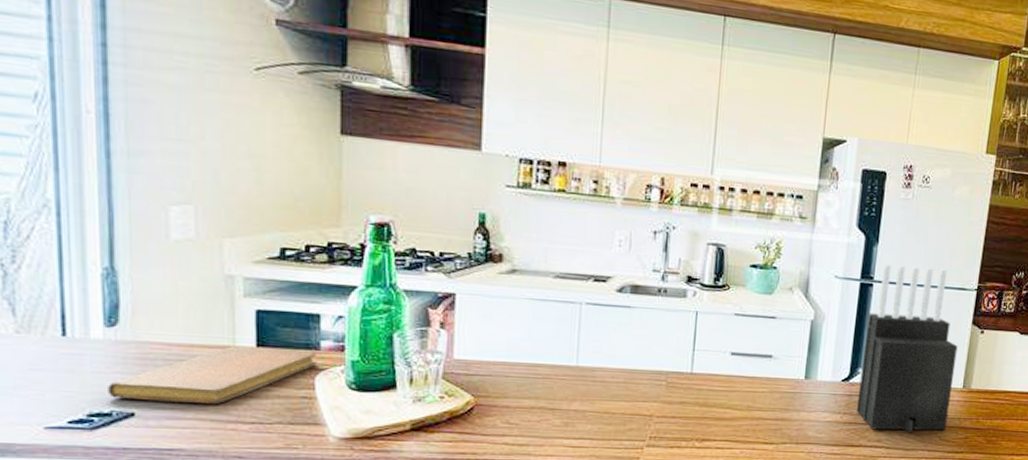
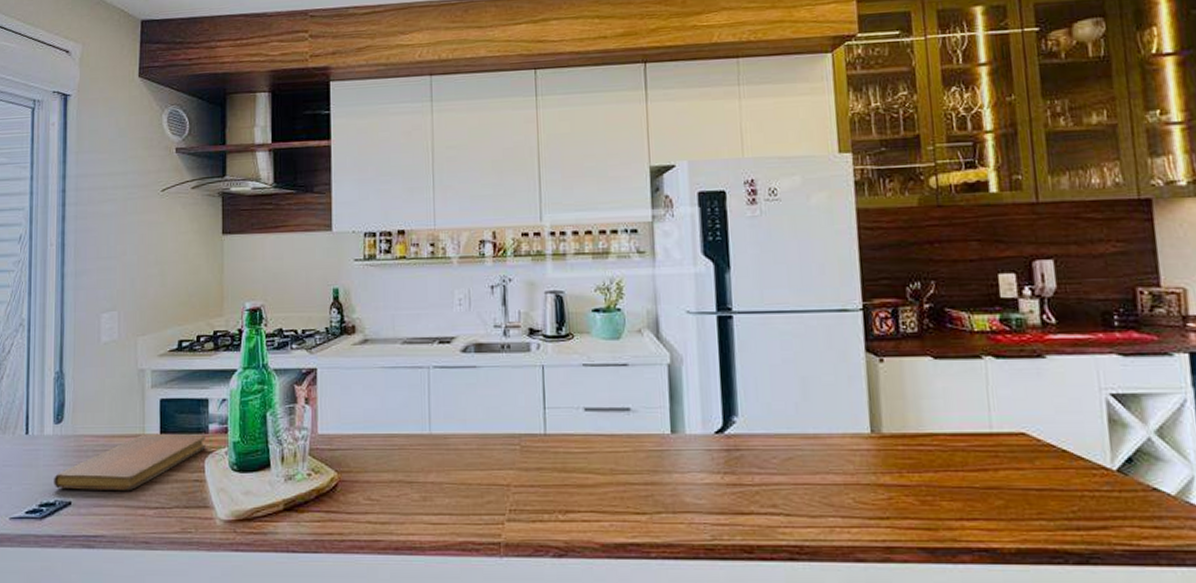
knife block: present [857,264,958,434] -> none [733,289,861,495]

